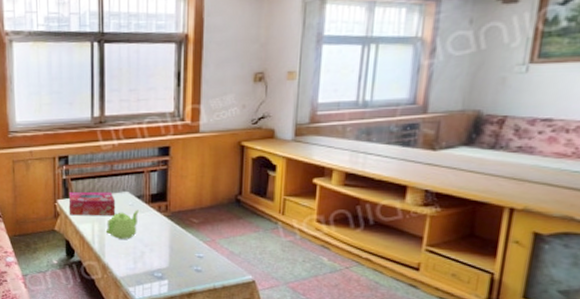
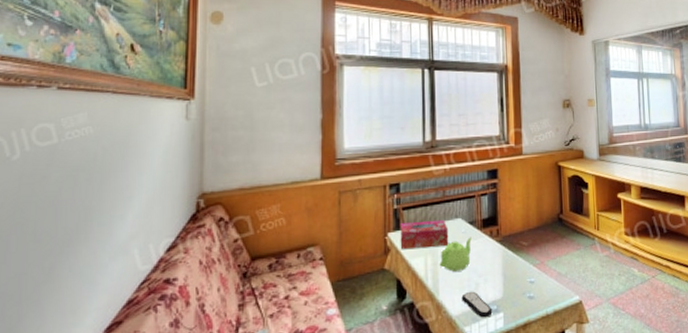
remote control: none [127,258,157,283] -> present [461,291,493,318]

